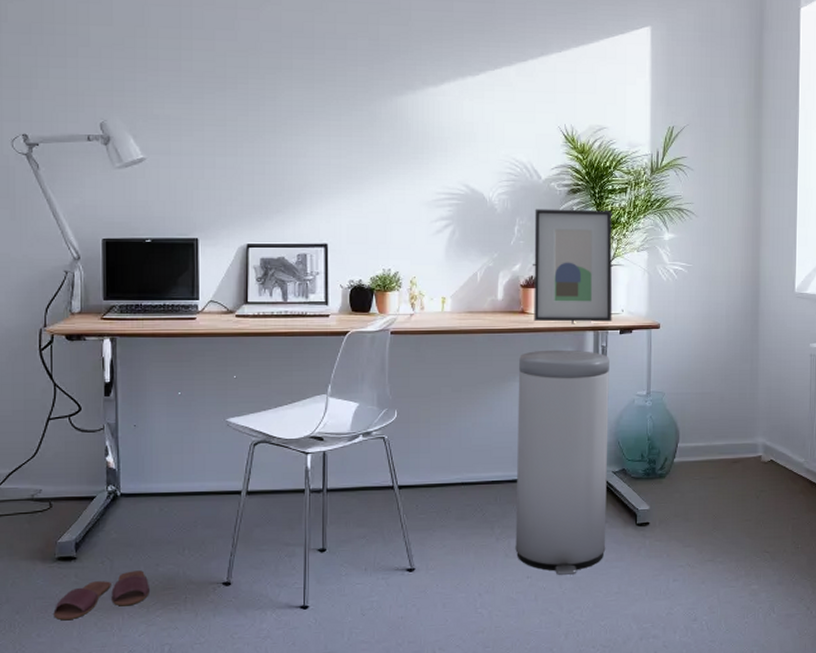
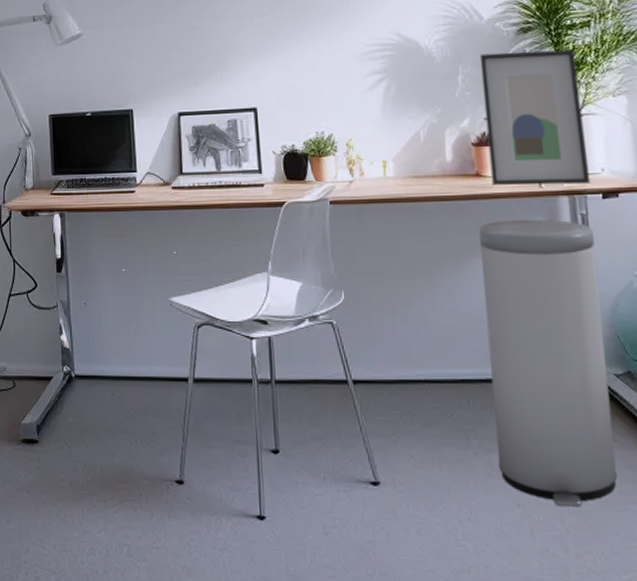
slippers: present [53,570,149,621] -> none [20,459,106,508]

